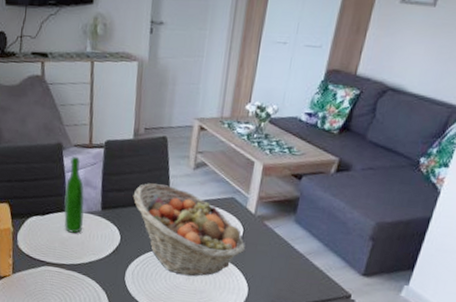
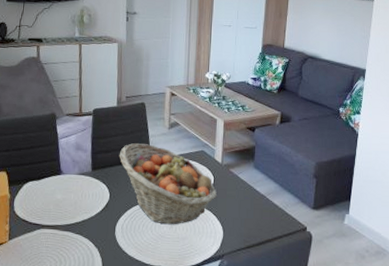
wine bottle: present [63,155,85,234] -> none [57,124,77,195]

